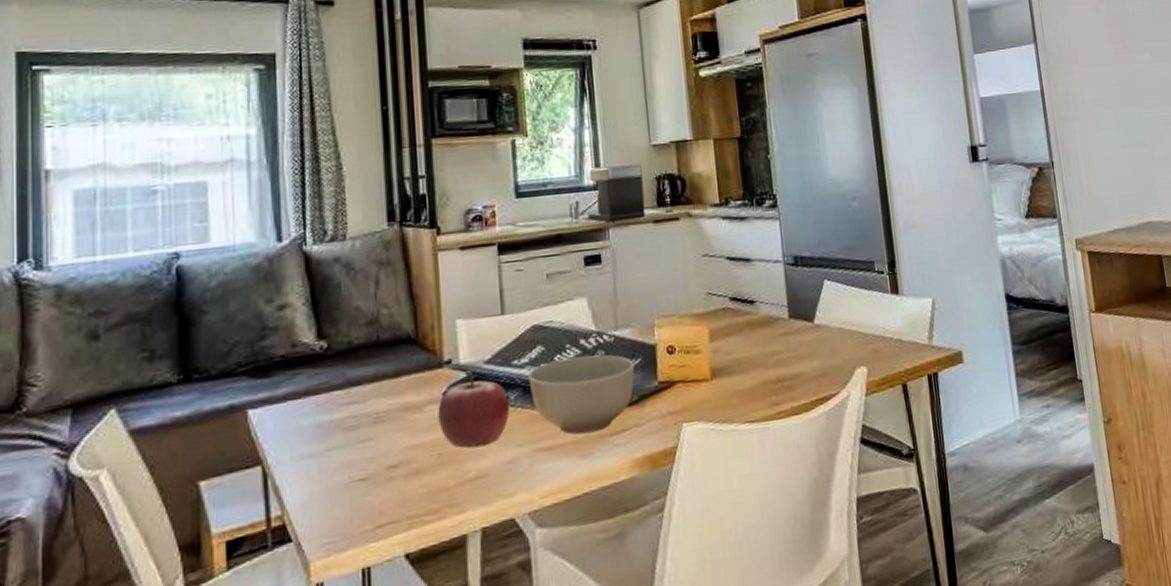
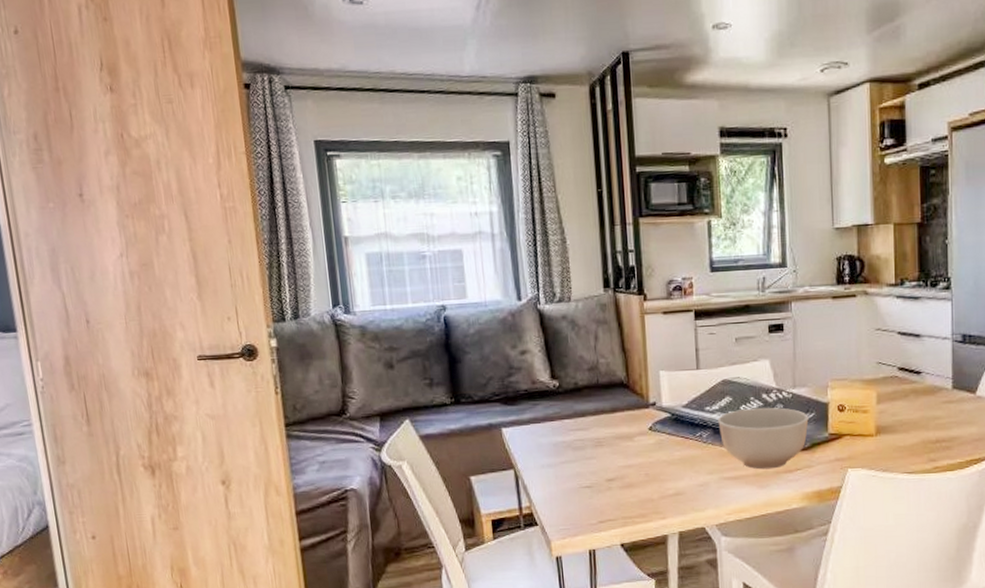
fruit: present [438,370,510,448] -> none [645,412,702,472]
coffee maker: present [588,164,646,222] -> none [773,245,825,296]

